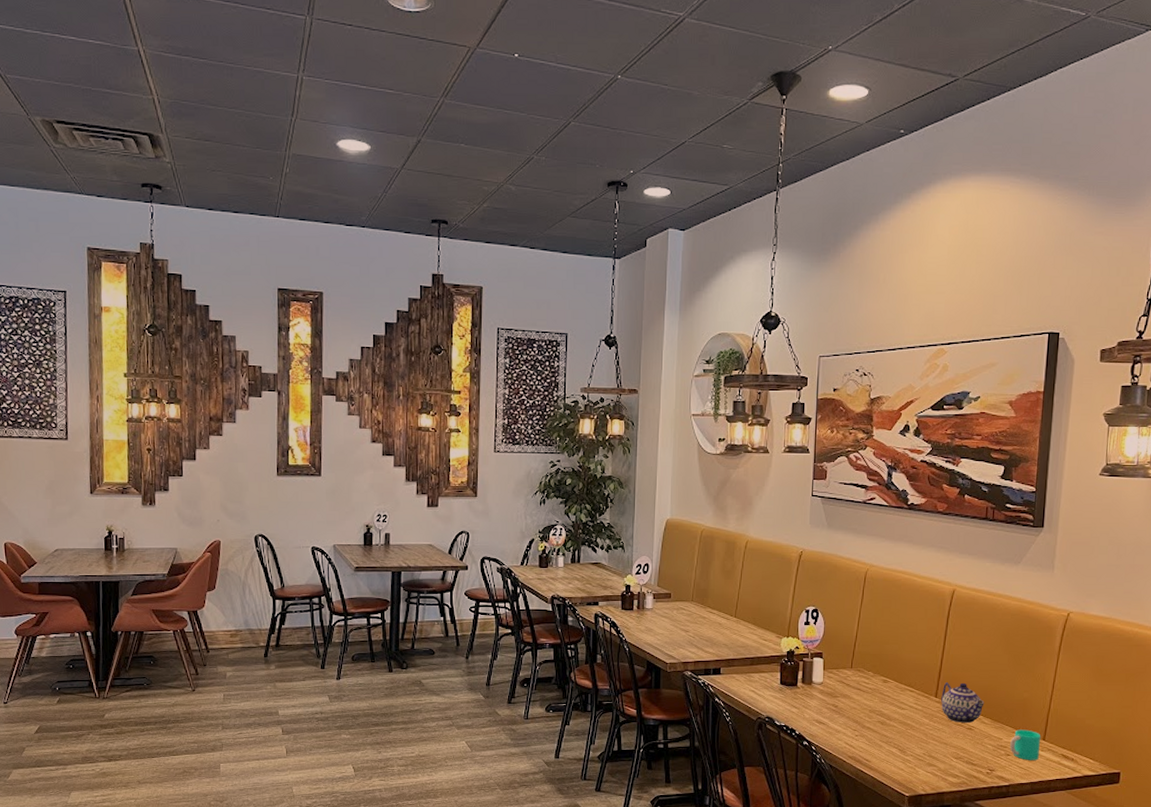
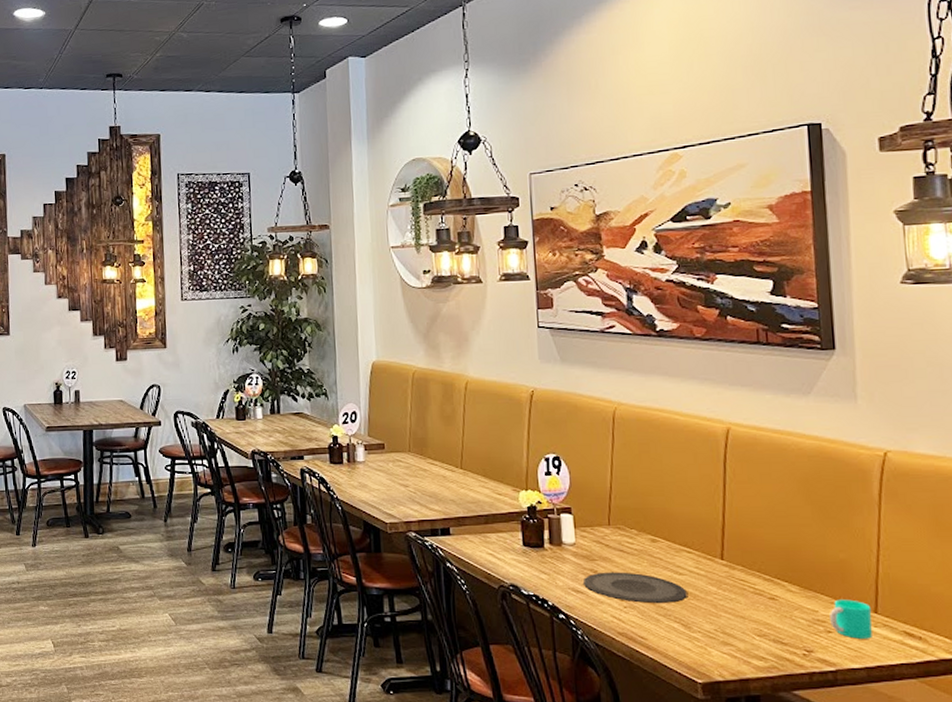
plate: none [826,706,906,733] -> present [584,572,687,604]
teapot: present [941,682,985,723] -> none [729,541,788,591]

